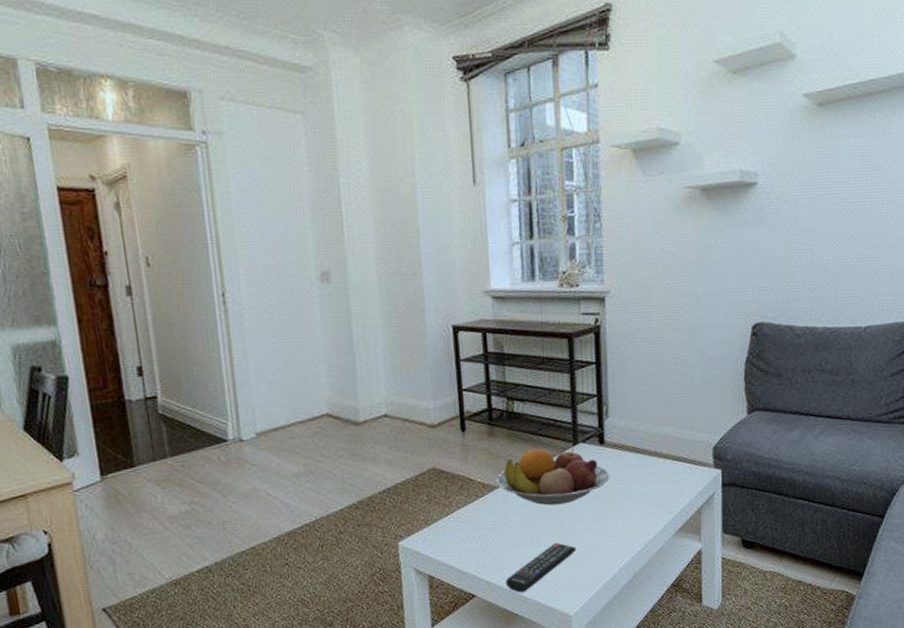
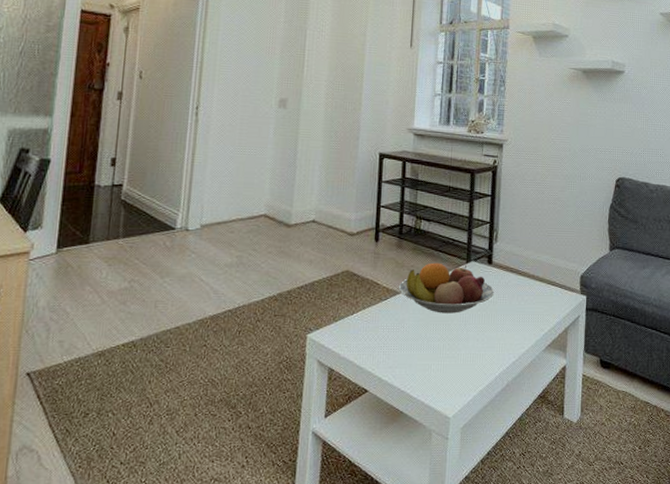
remote control: present [505,542,577,593] -> none [395,347,460,392]

